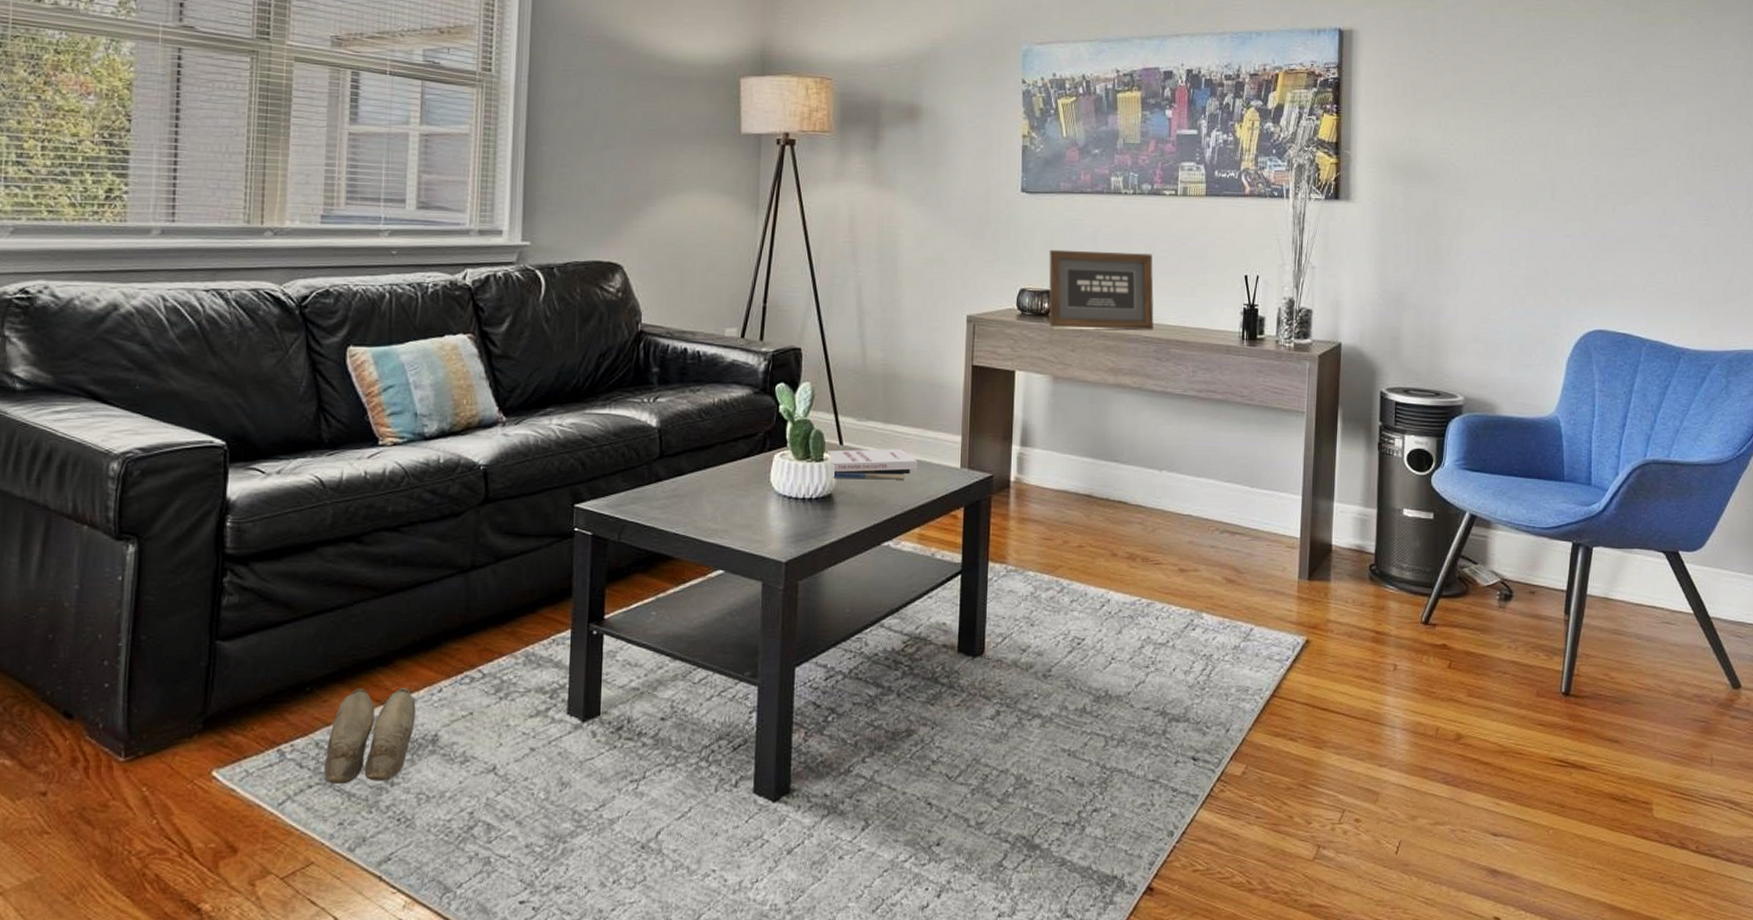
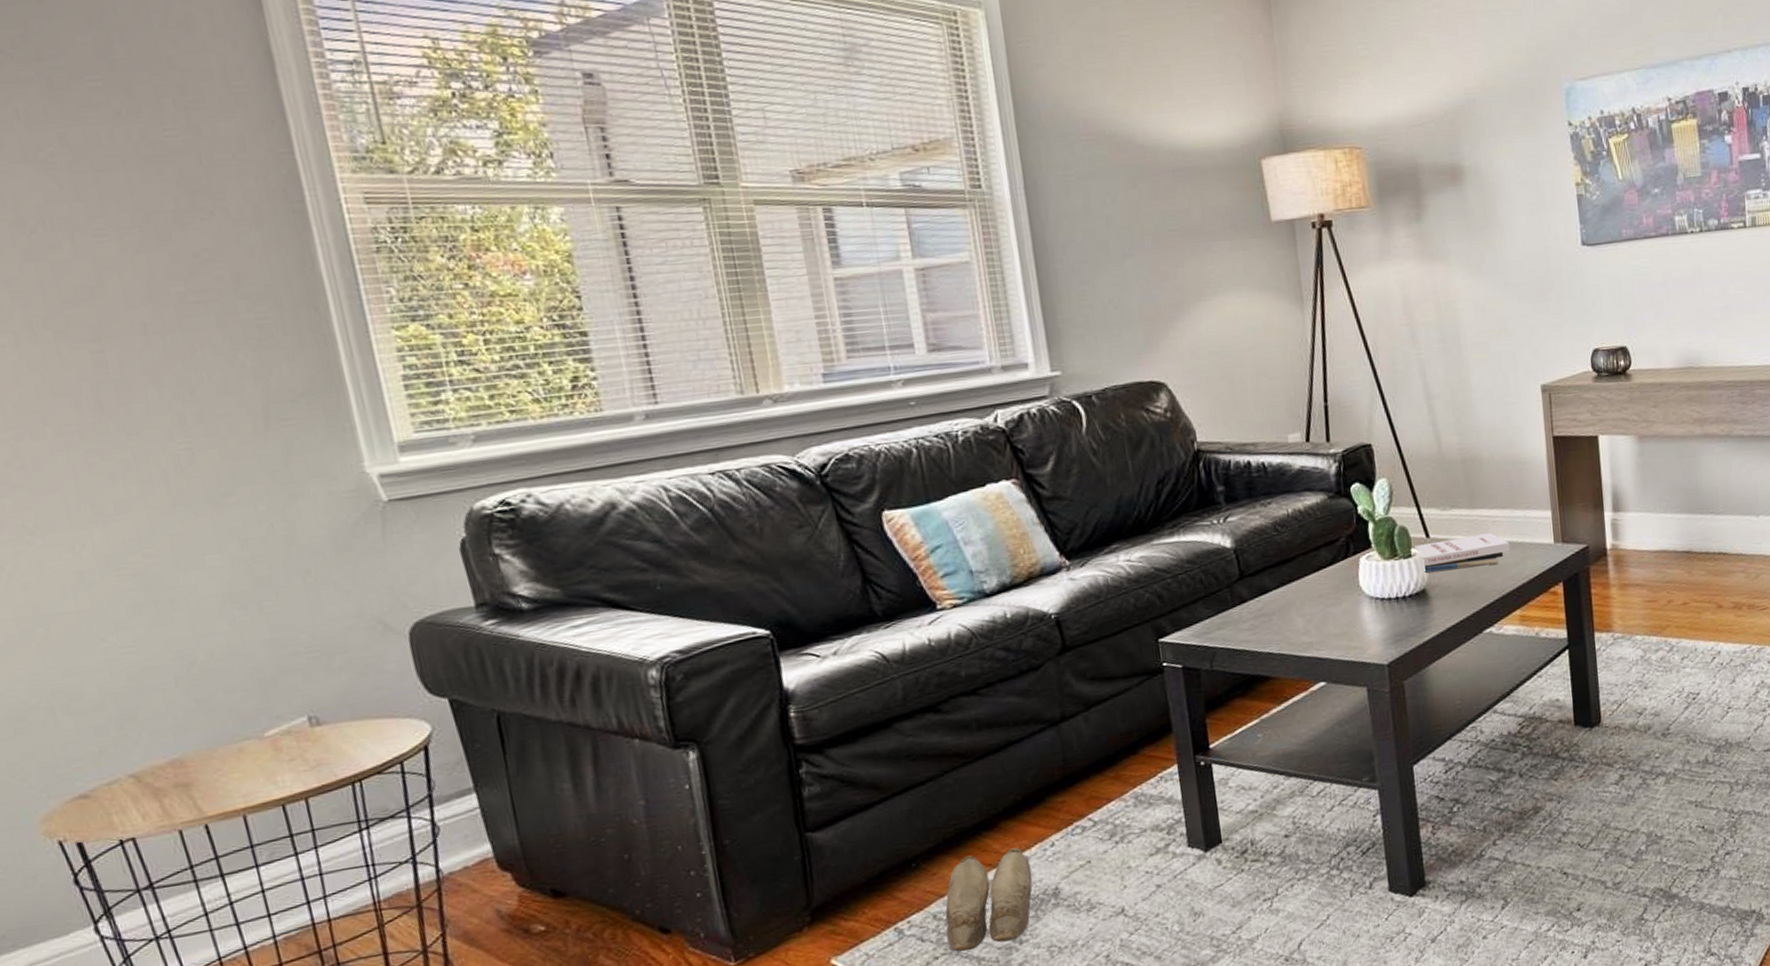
picture frame: present [1049,249,1154,330] -> none [1619,293,1736,385]

